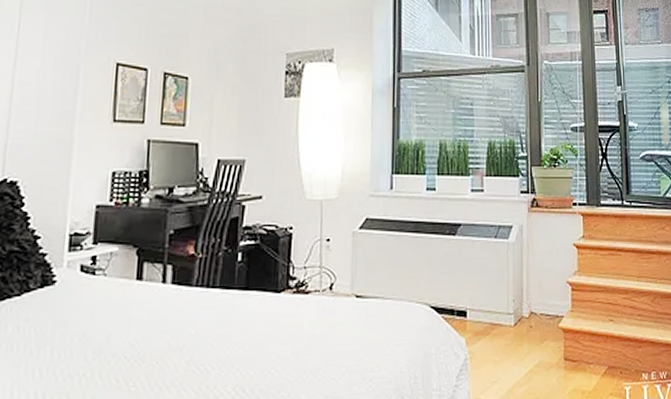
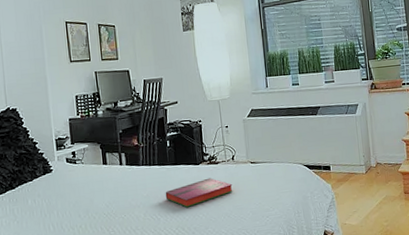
hardback book: none [223,314,326,357] -> present [165,178,233,208]

